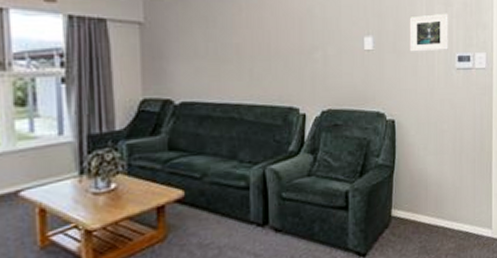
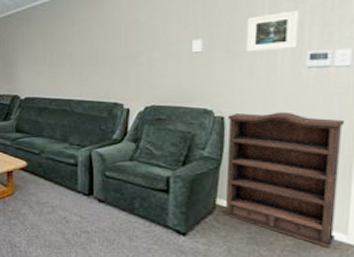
bookshelf: none [398,113,485,245] -> present [224,112,345,248]

